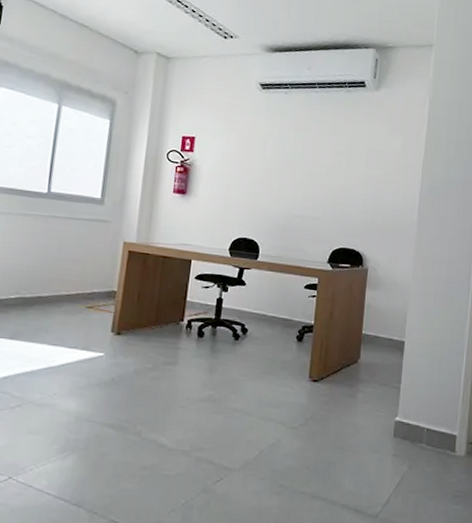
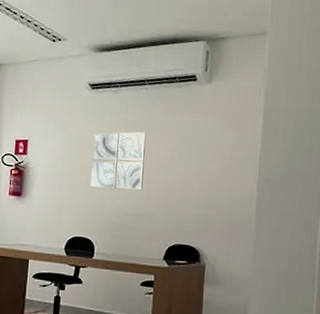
wall art: none [257,133,315,193] -> present [90,132,146,191]

